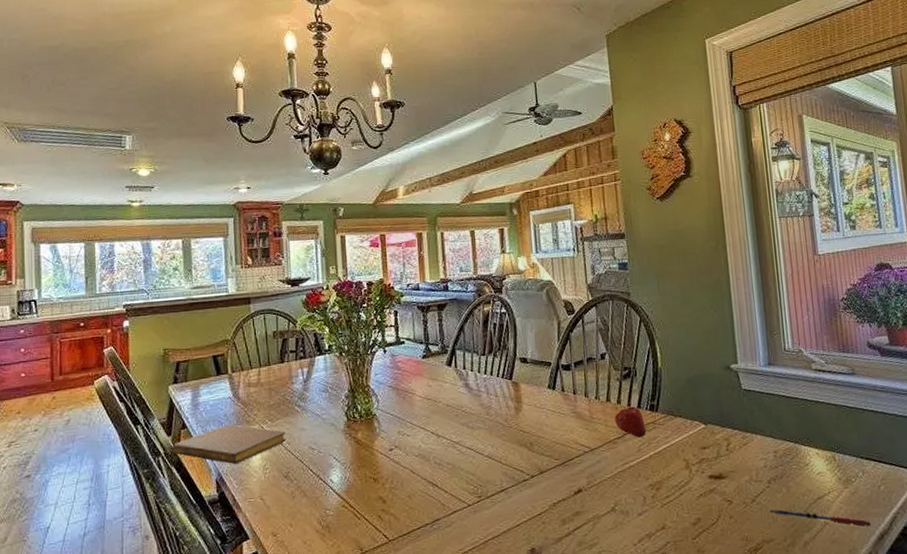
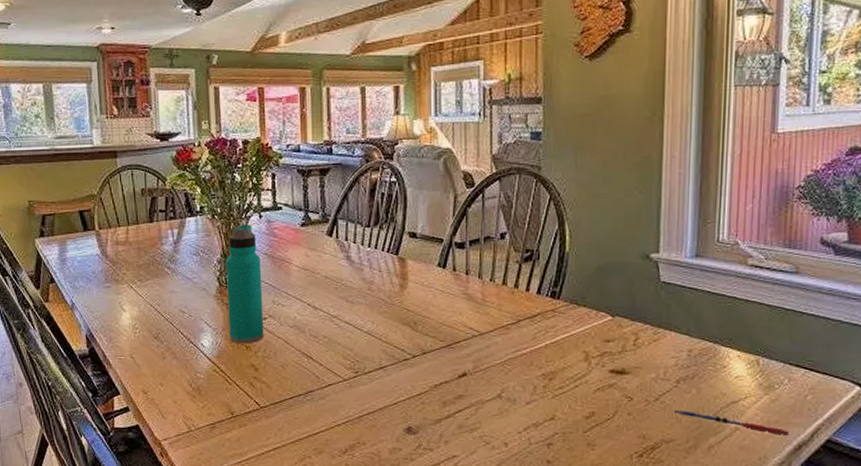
notebook: present [172,425,286,464] -> none [41,282,156,321]
water bottle: none [353,359,391,477] -> present [226,224,264,344]
fruit: present [615,406,647,437] -> none [510,292,544,325]

